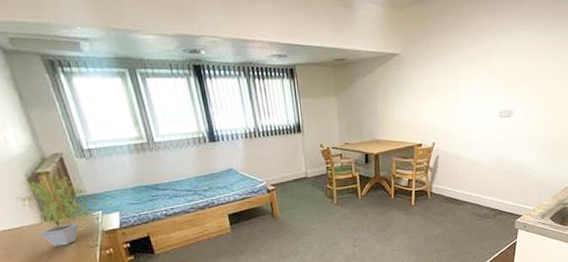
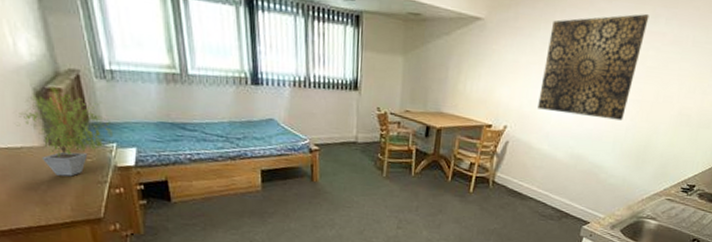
wall art: none [459,26,543,124] -> present [537,13,650,121]

